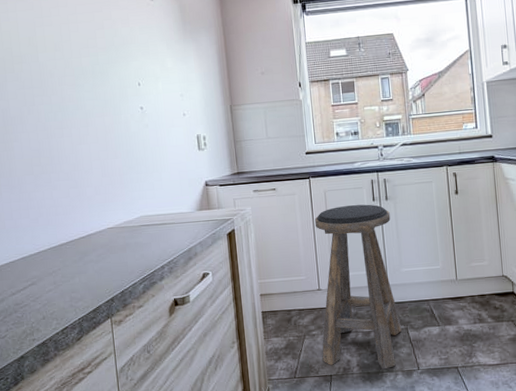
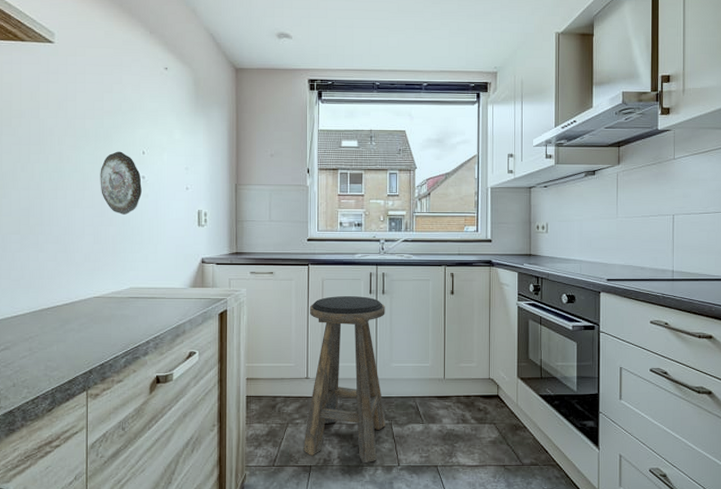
decorative plate: none [100,85,142,146] -> present [100,151,142,215]

